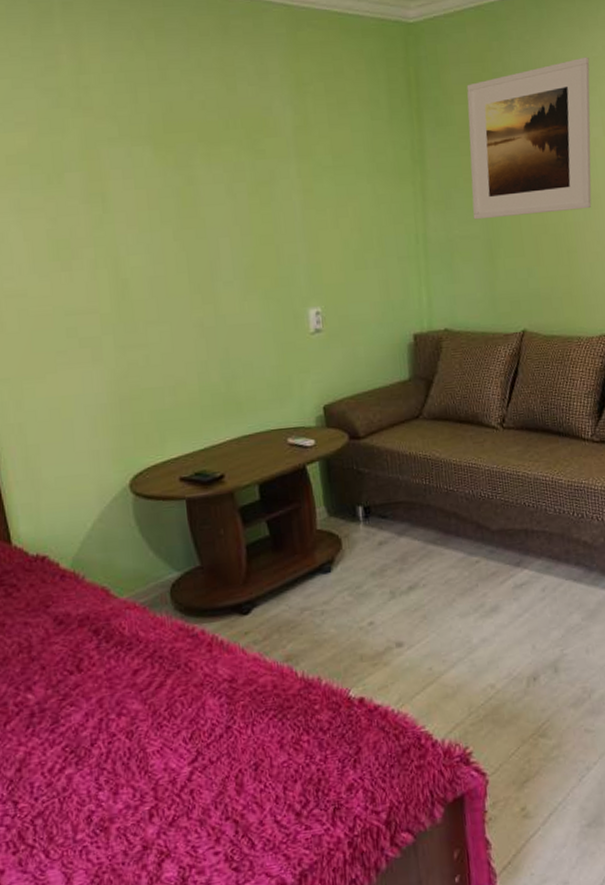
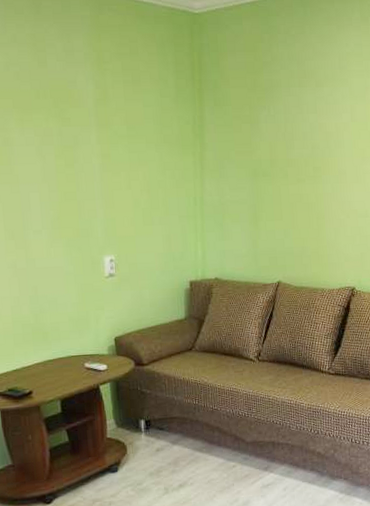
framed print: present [466,57,592,220] -> none [241,52,343,188]

